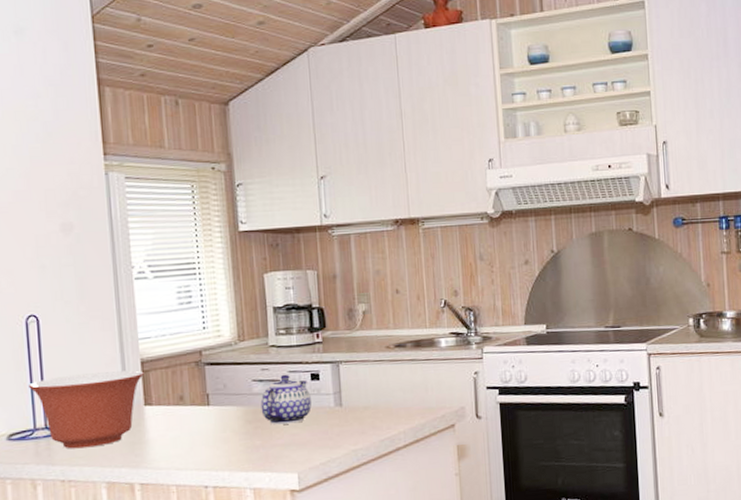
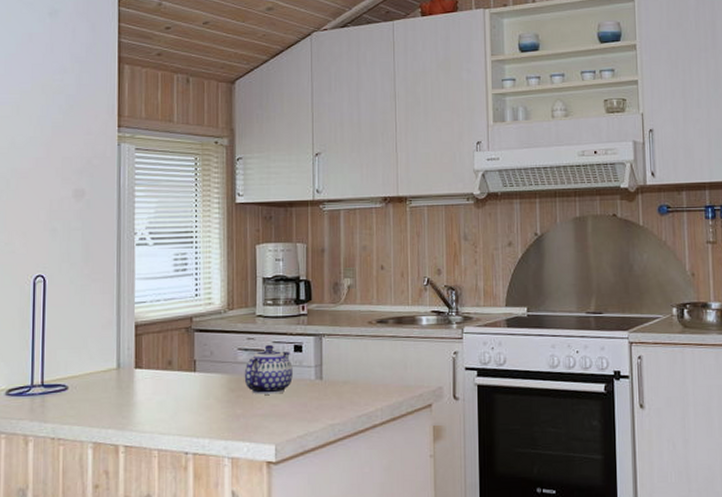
mixing bowl: present [27,370,144,449] -> none [29,333,137,408]

